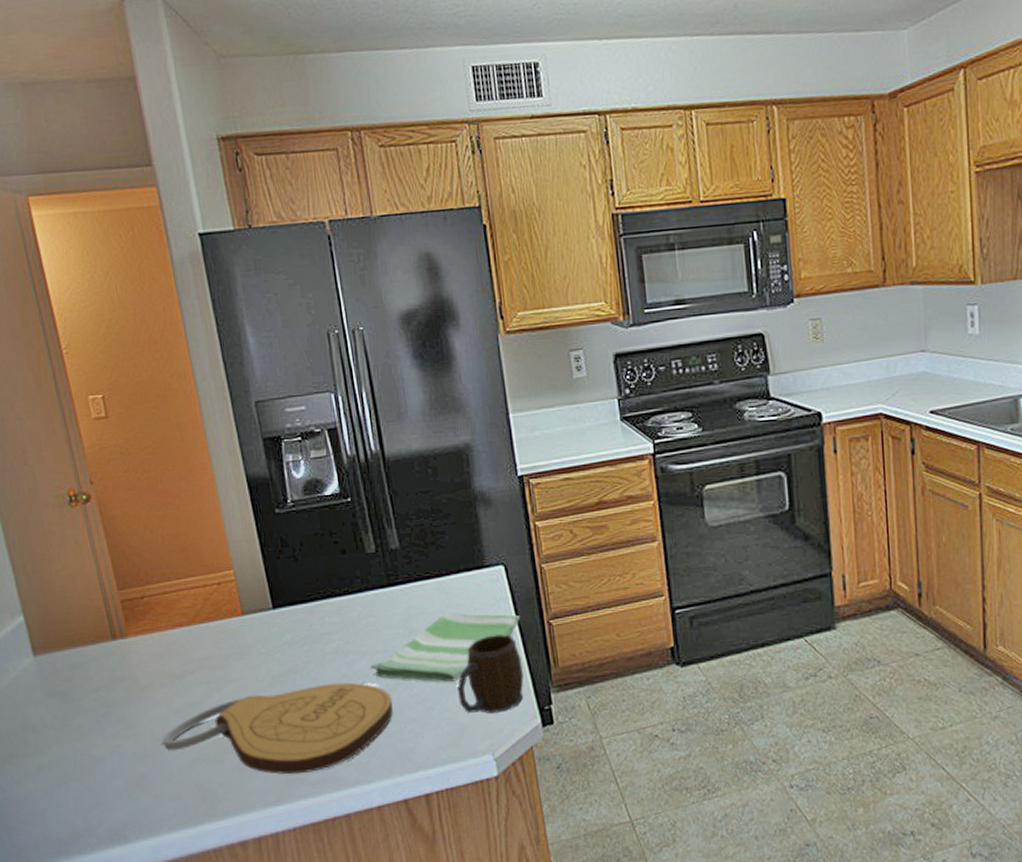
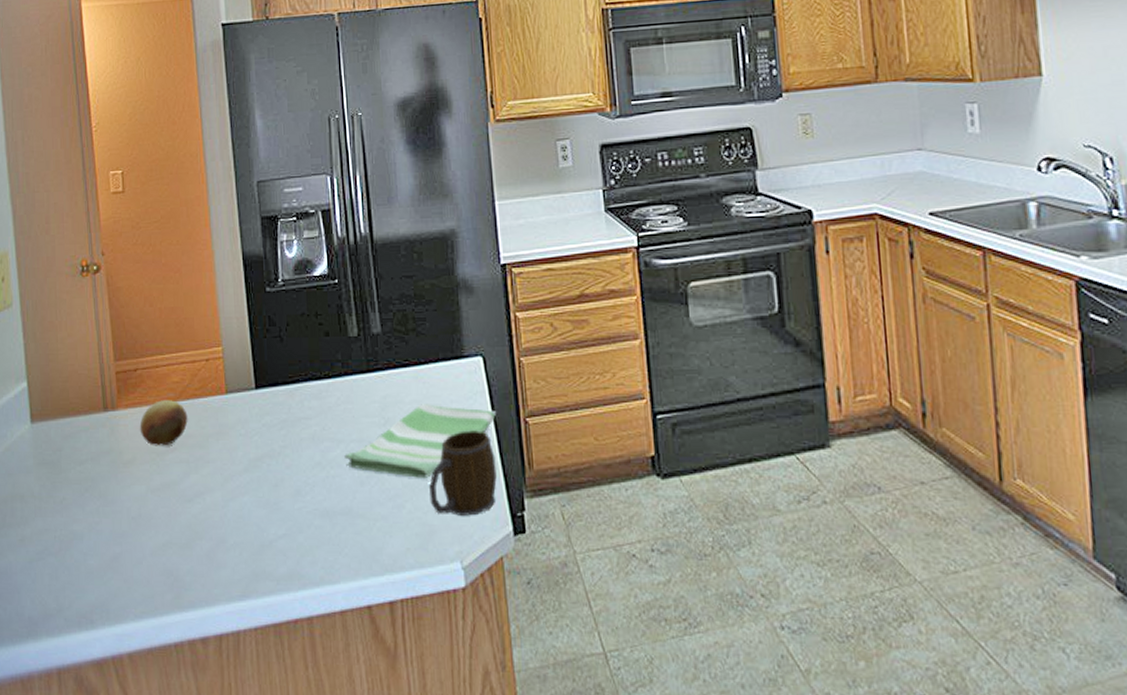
fruit: none [153,624,205,670] -> present [139,400,188,446]
cutting board: present [162,682,393,775] -> none [138,471,364,568]

